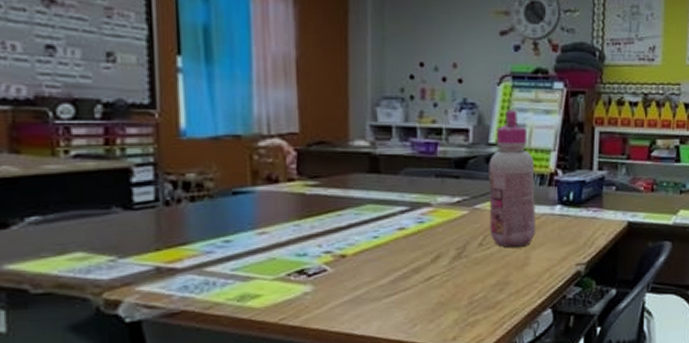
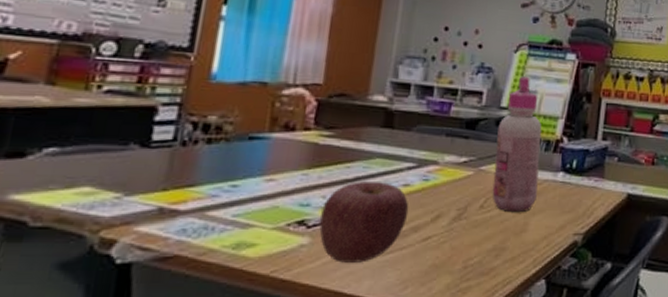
apple: none [320,227,408,307] -> present [319,181,409,263]

